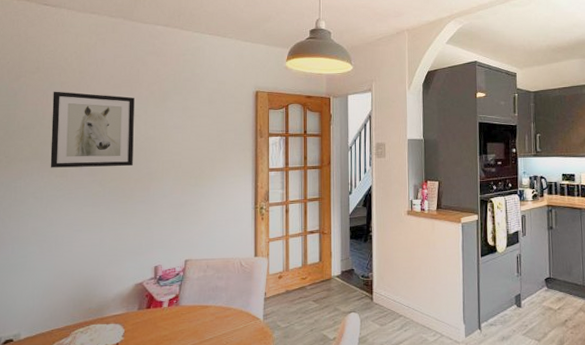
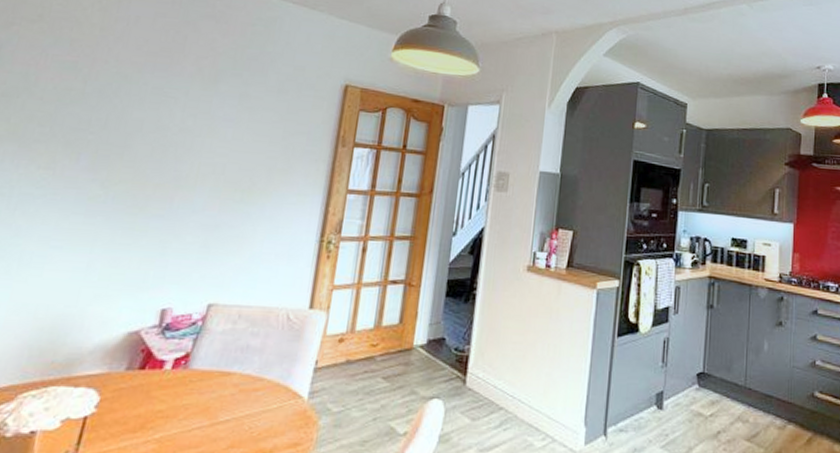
wall art: present [50,91,134,168] -> none [31,50,174,166]

